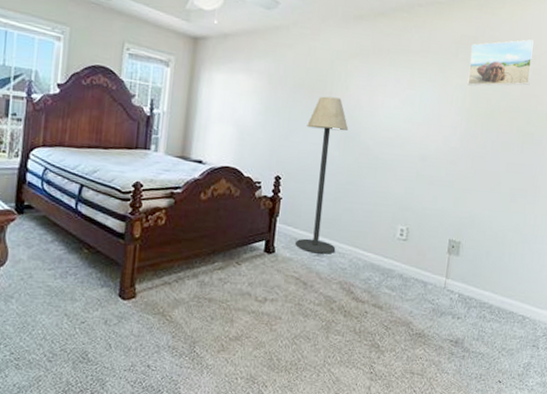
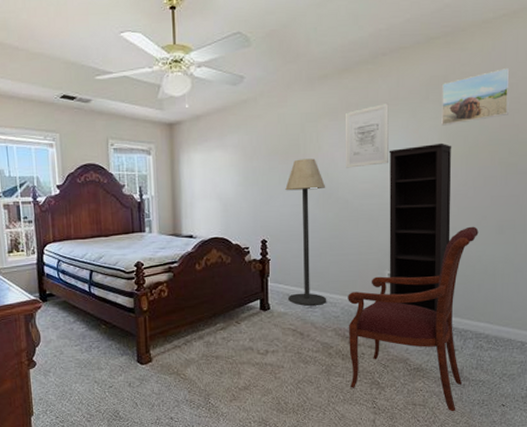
armchair: none [349,190,493,385] -> present [348,226,479,412]
wall art: none [371,54,420,115] -> present [346,104,389,168]
bookcase: none [399,101,475,275] -> present [388,142,452,312]

